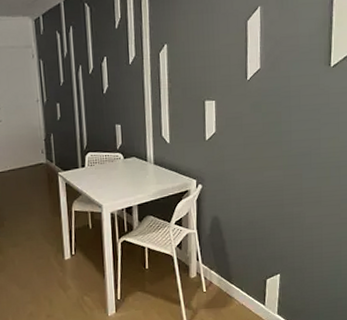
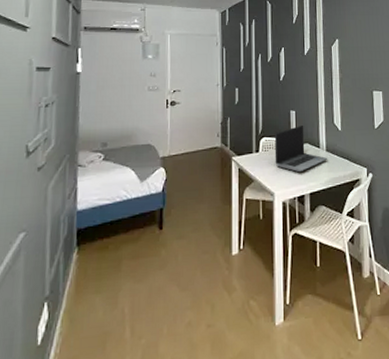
laptop computer: none [100,139,156,186] -> present [274,126,328,173]

